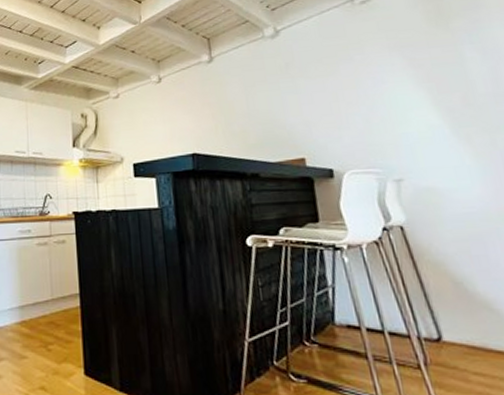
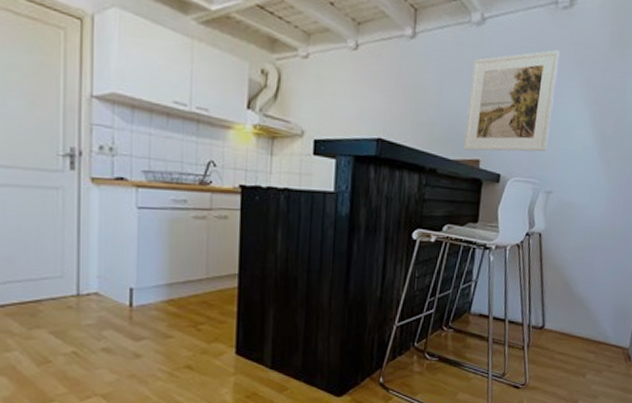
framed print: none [275,41,382,151] -> present [463,50,561,152]

